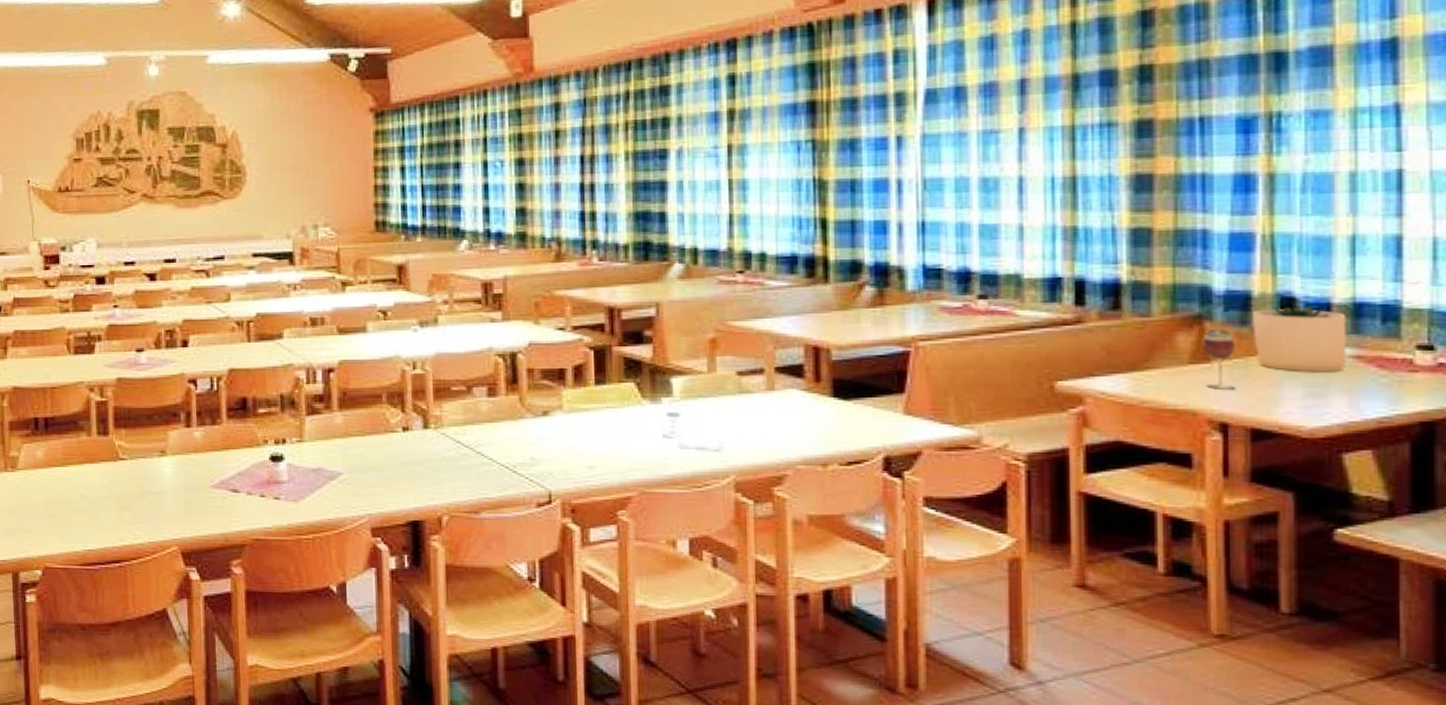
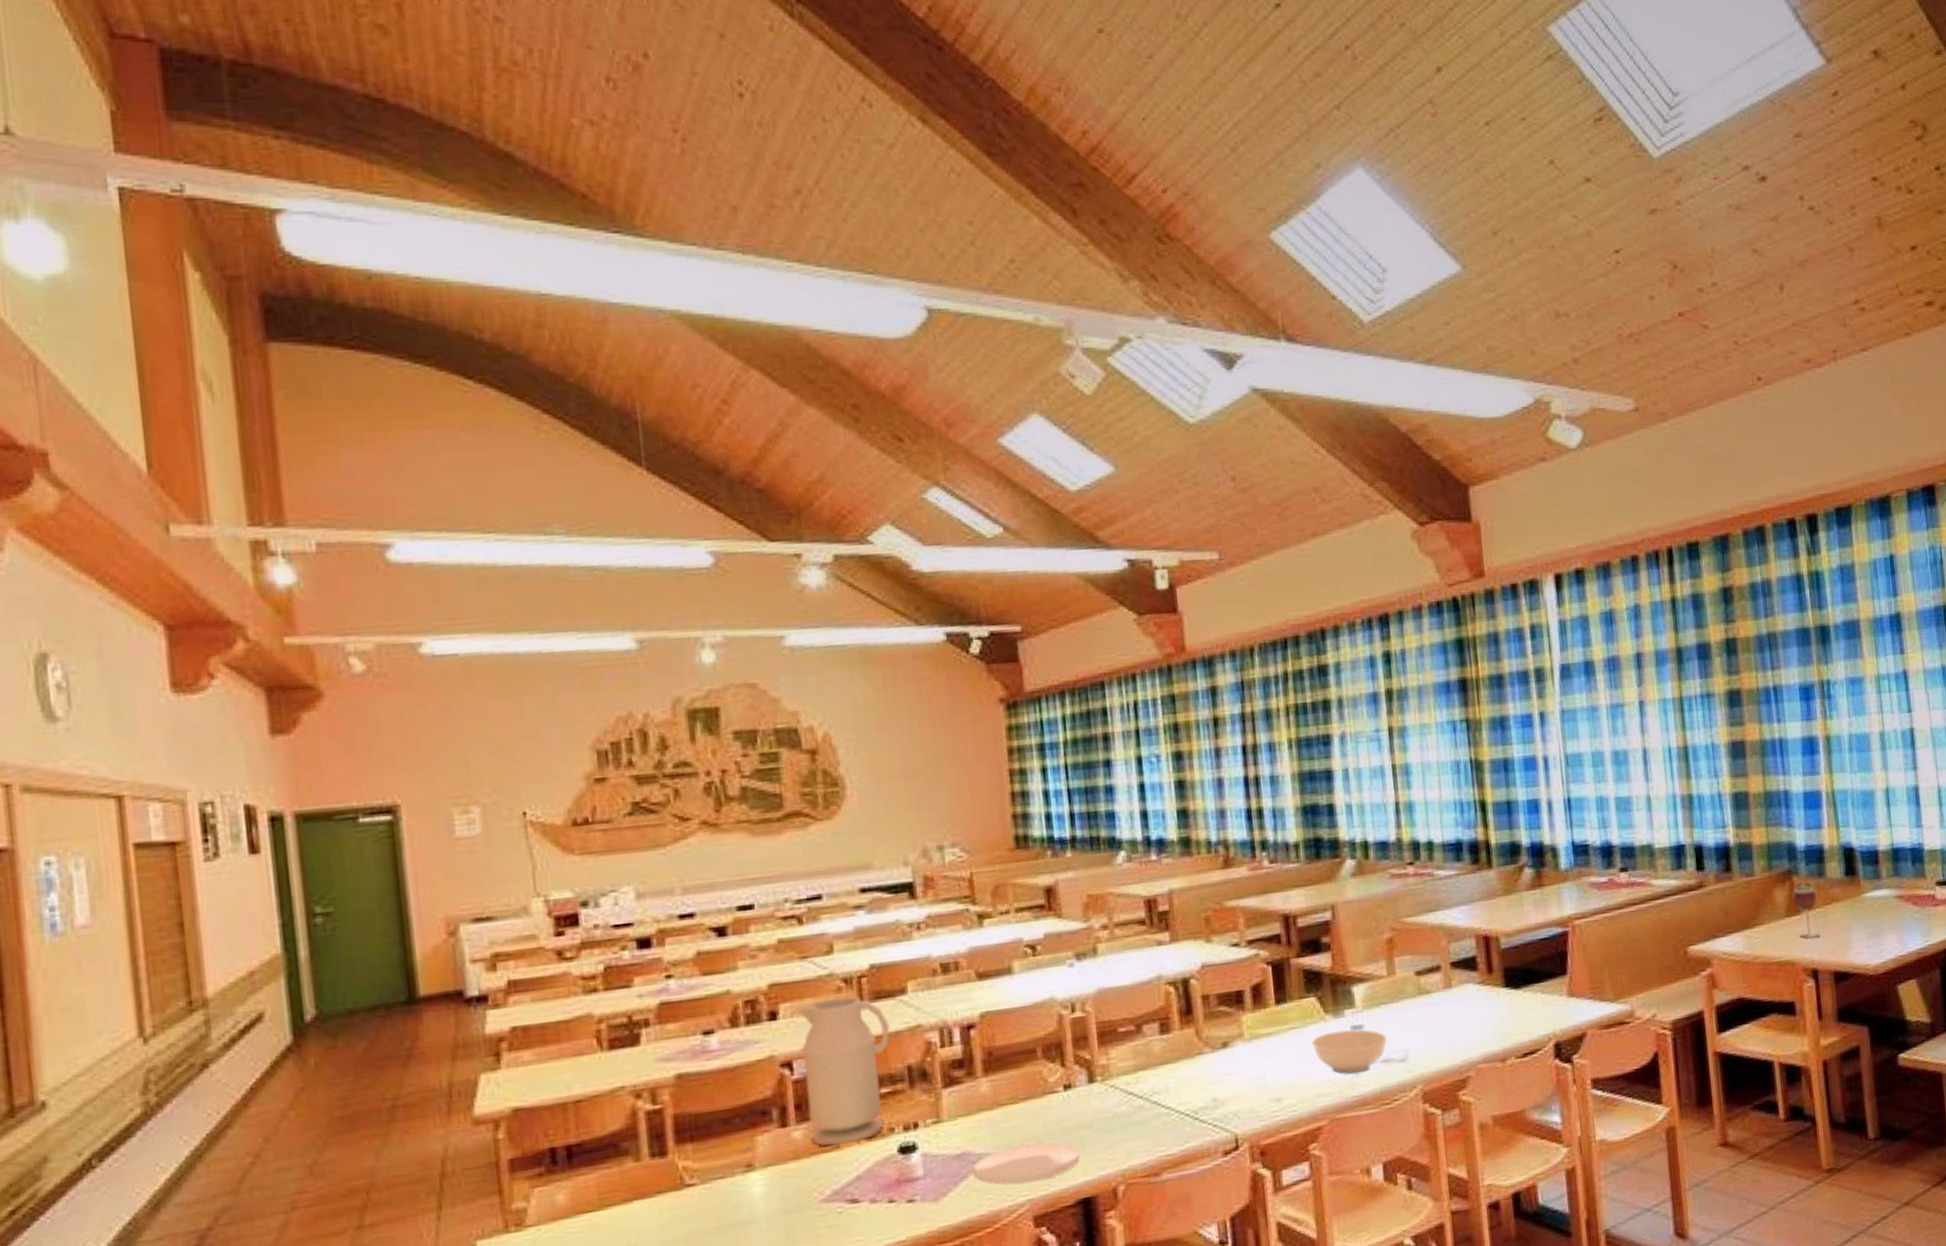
water jug: none [202,335,269,448] -> present [796,997,890,1147]
plate: none [324,470,412,502] -> present [971,1142,1080,1187]
bowl: none [627,415,702,455] -> present [1312,1029,1387,1074]
planter: present [1254,306,1347,373] -> none [1826,855,1892,915]

